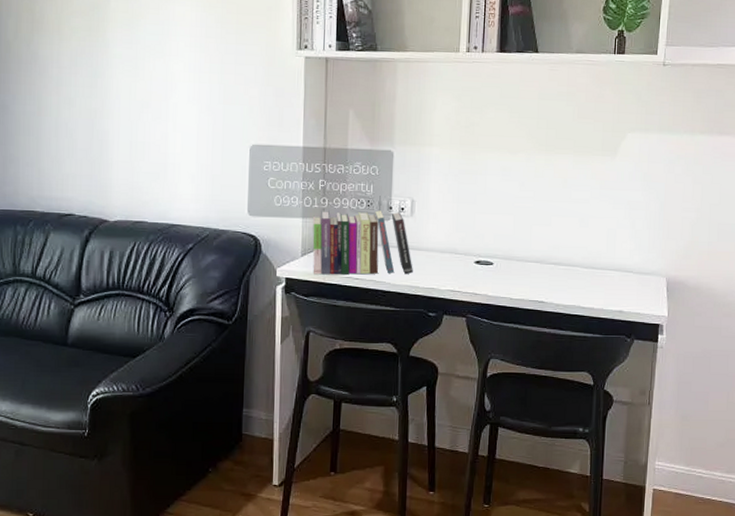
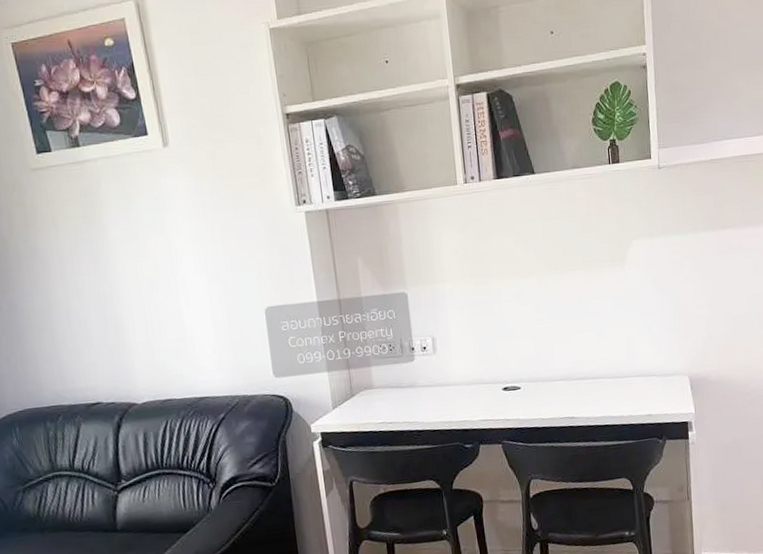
books: present [312,210,413,275] -> none [338,351,444,425]

